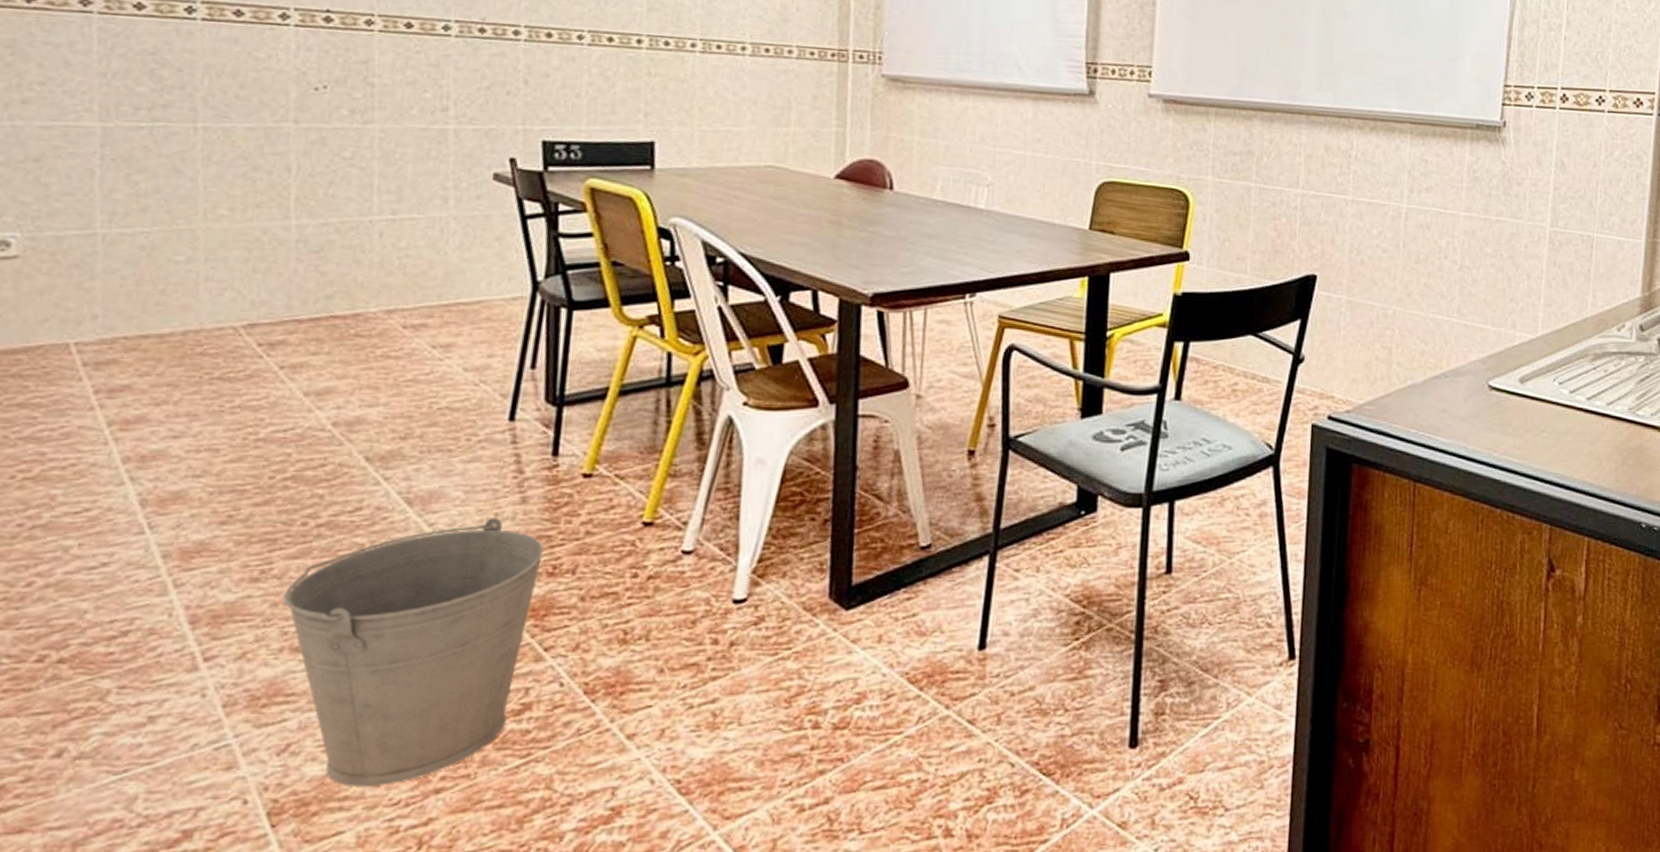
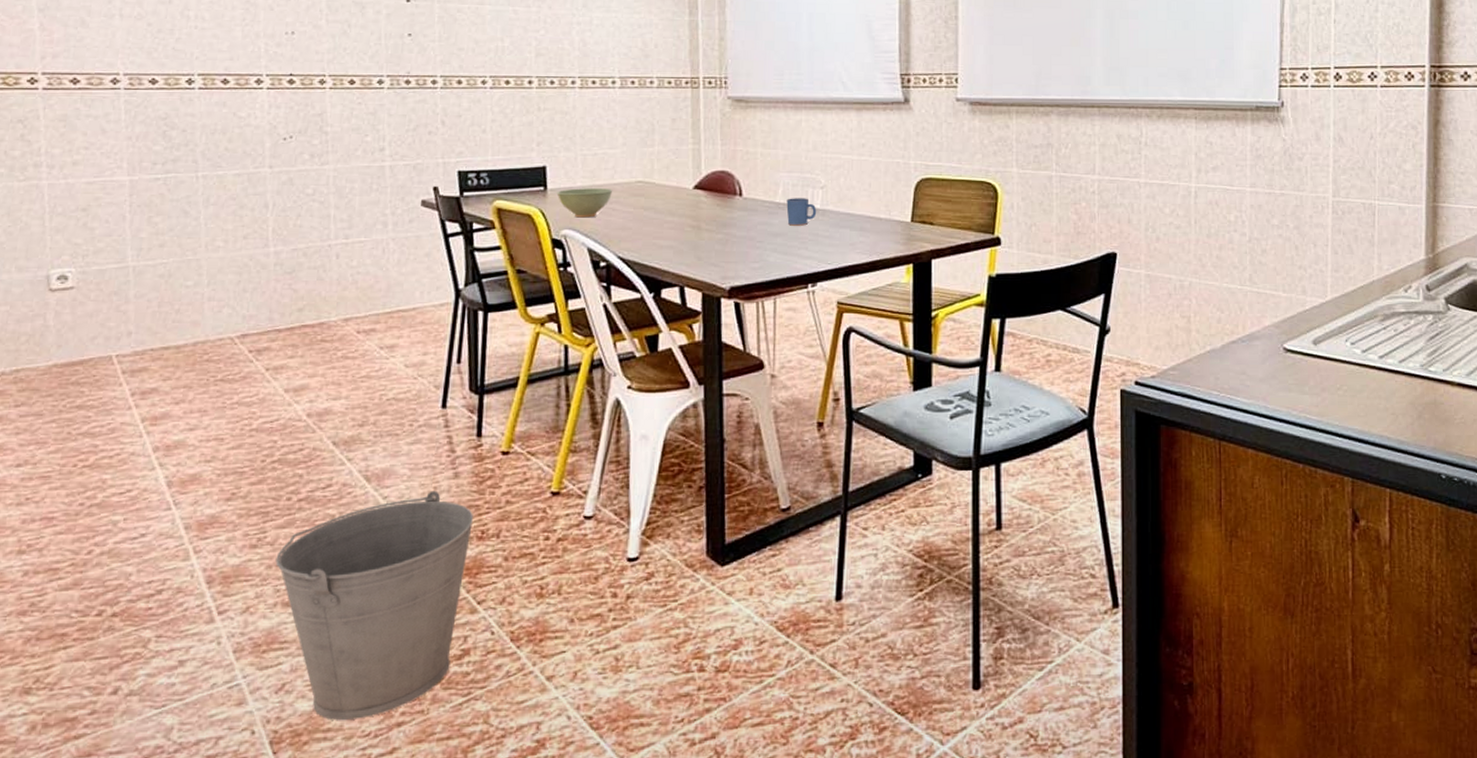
bowl: none [666,169,737,205] -> present [556,188,613,218]
mug: none [945,195,981,228] -> present [786,198,817,226]

